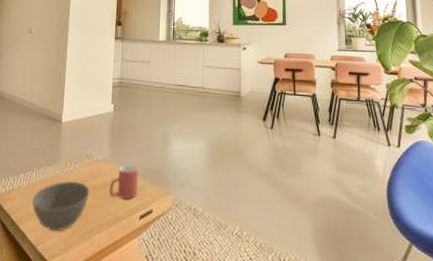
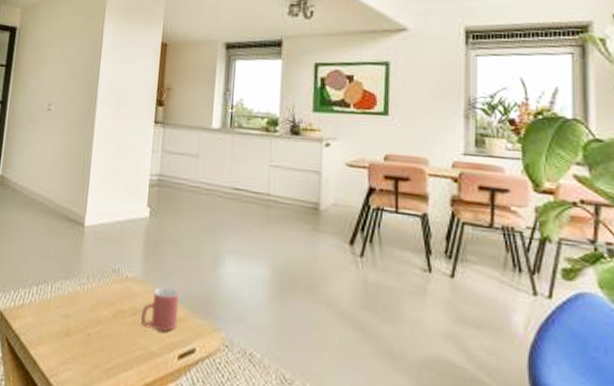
bowl: present [32,181,90,232] -> none [45,301,117,363]

